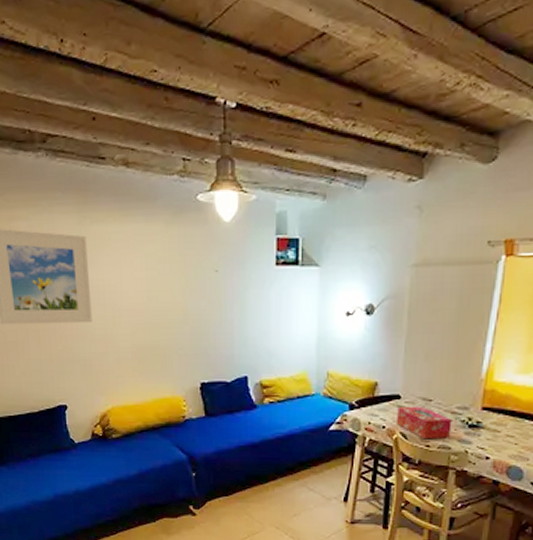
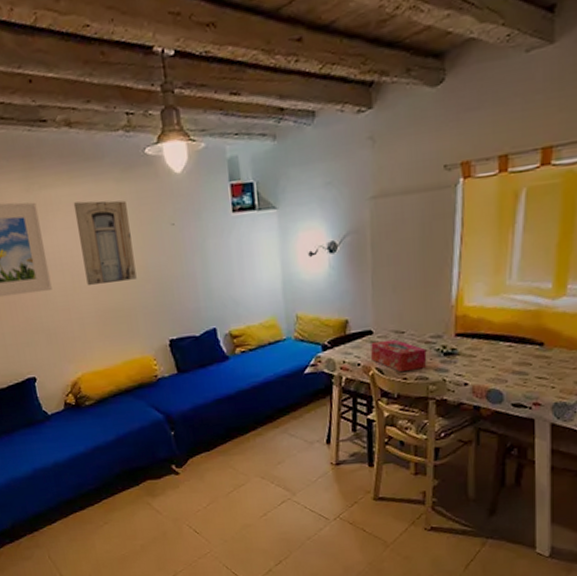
wall art: none [122,239,175,321] -> present [73,200,137,285]

